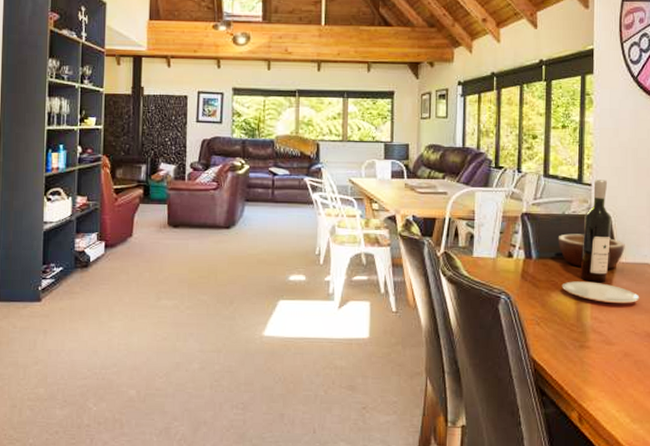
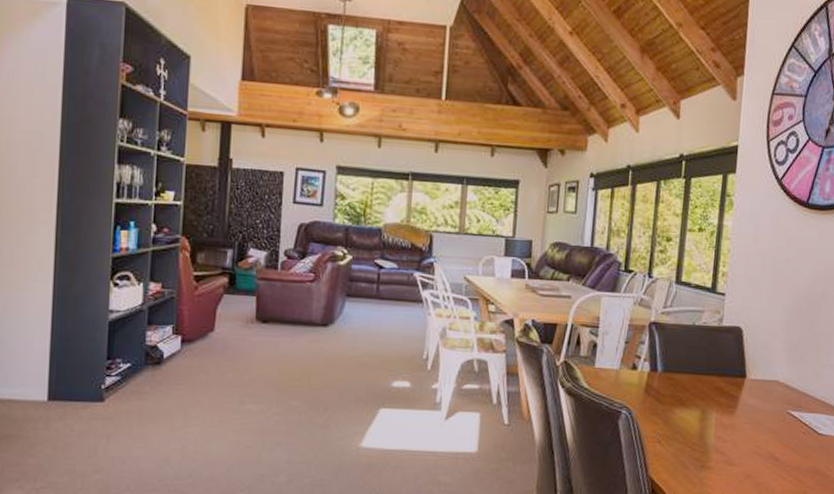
bowl: present [557,233,625,269] -> none [685,346,756,385]
plate: present [562,281,640,304] -> none [686,397,766,423]
bottle: present [580,179,612,283] -> none [706,289,744,400]

